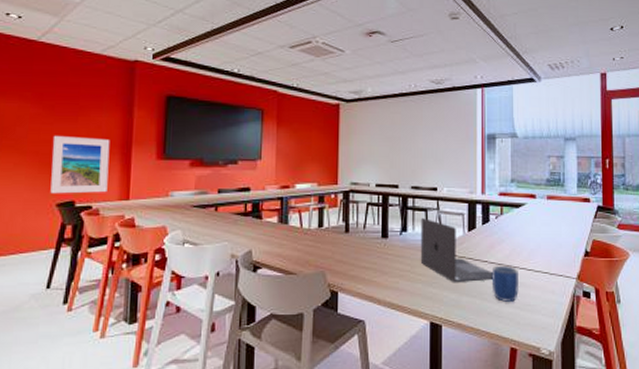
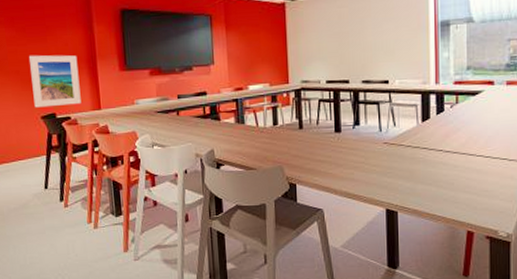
laptop: present [420,218,493,282] -> none [373,111,448,171]
mug: present [491,265,520,302] -> none [447,153,477,188]

